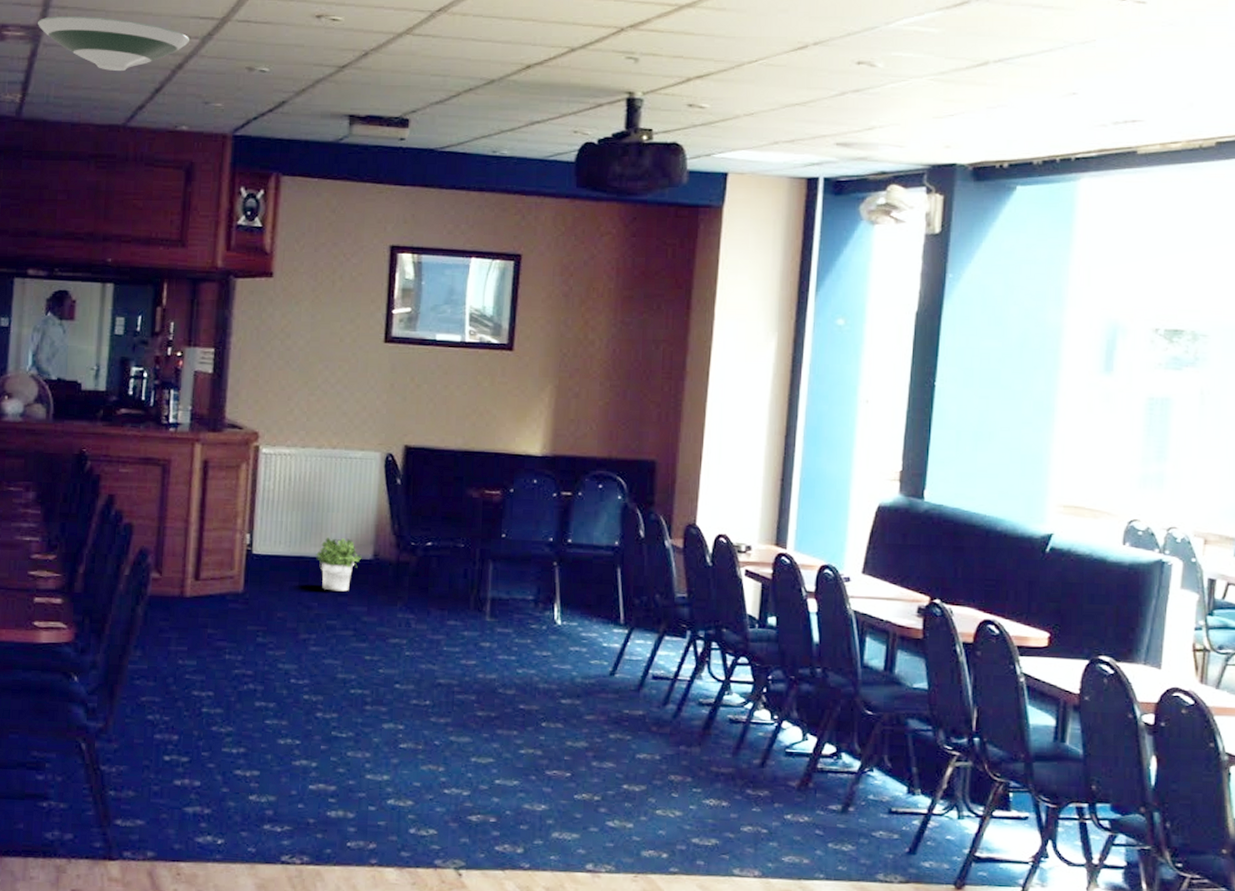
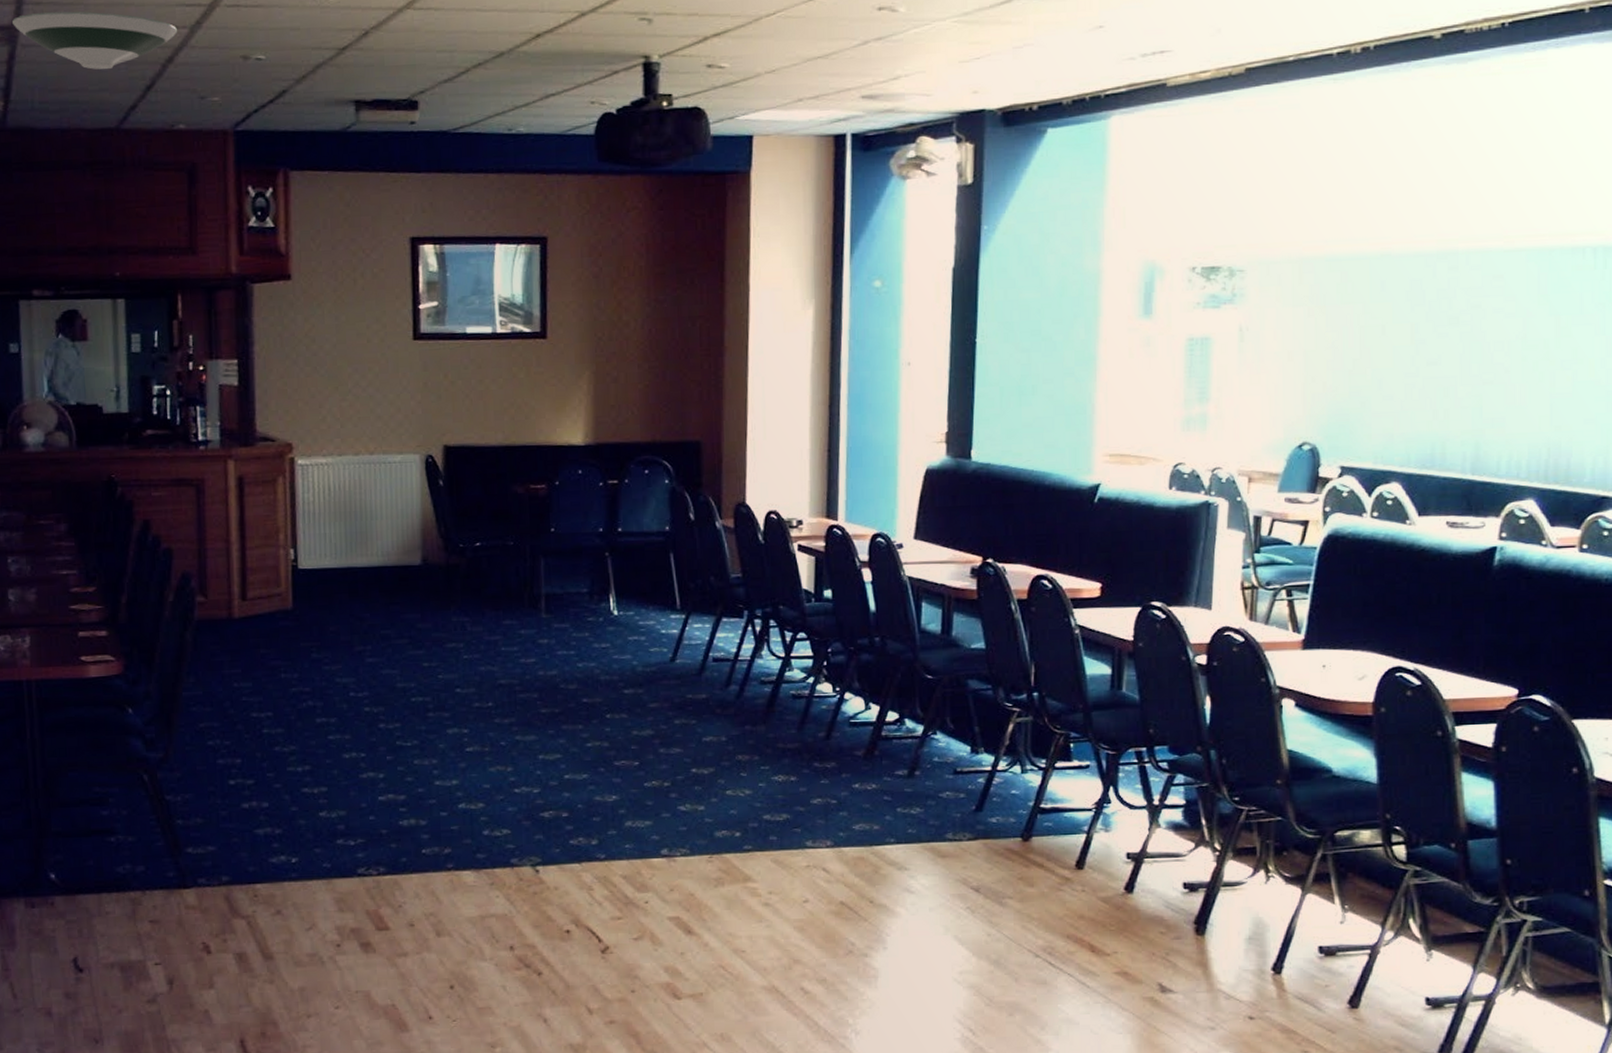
potted plant: present [316,536,362,592] -> none [363,545,411,600]

